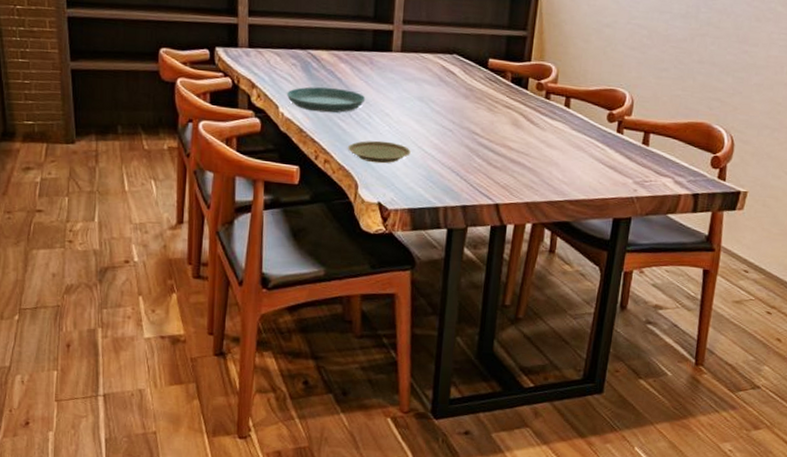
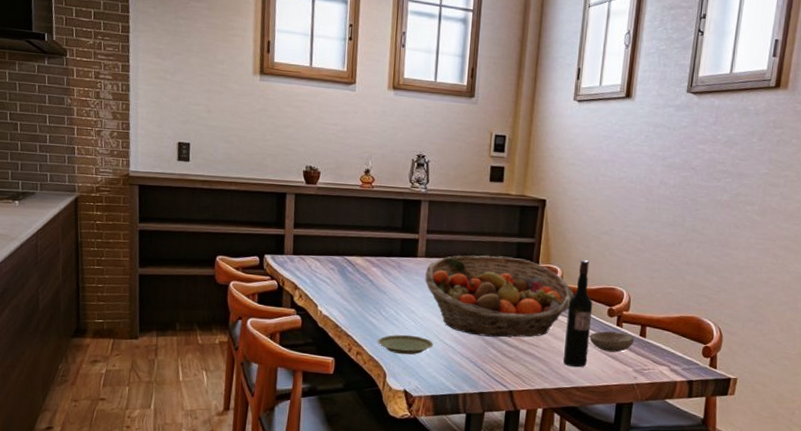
saucer: present [286,86,366,113] -> none [324,288,394,311]
fruit basket: none [401,50,571,145] -> present [425,255,574,338]
wine bottle: none [555,56,591,179] -> present [563,259,593,368]
bowl: none [585,138,636,162] -> present [589,331,635,353]

